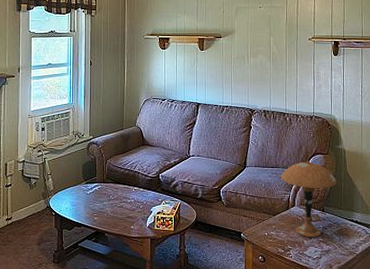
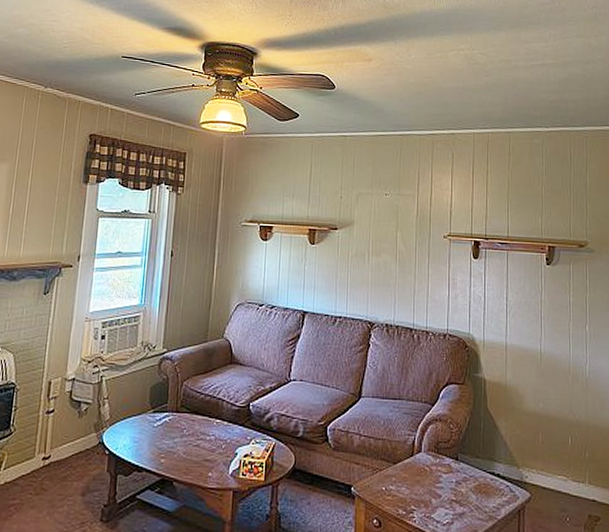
table lamp: present [280,160,338,237] -> none [404,391,476,495]

